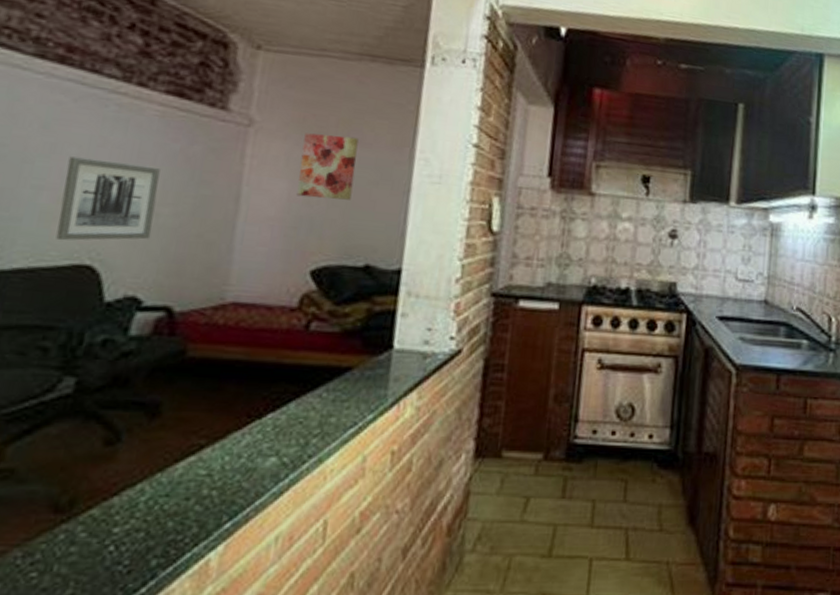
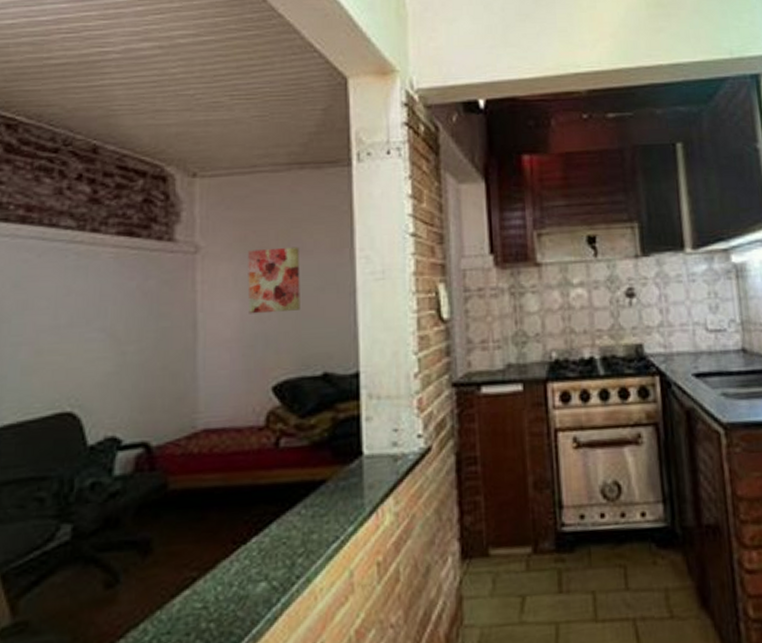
wall art: present [56,156,160,241] -> none [38,307,122,392]

